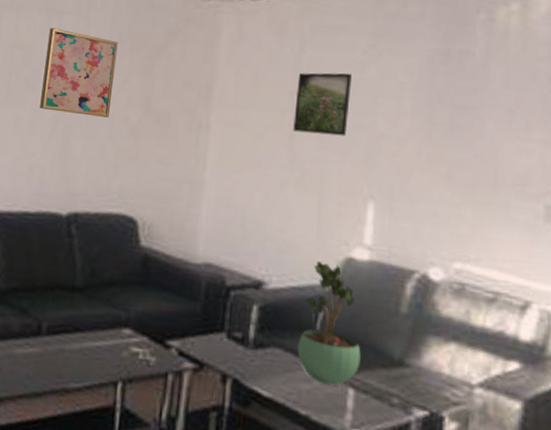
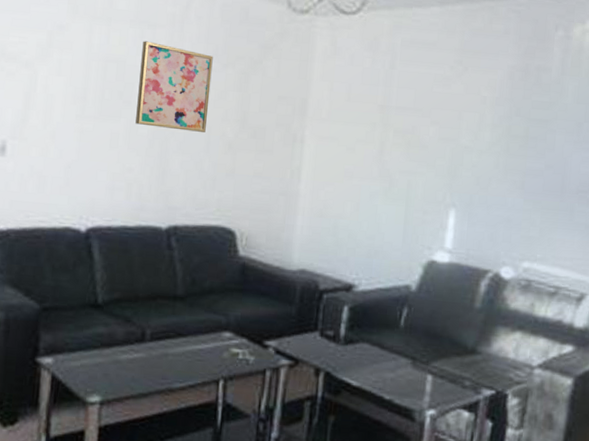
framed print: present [293,73,352,136] -> none [383,88,439,149]
potted plant: present [297,261,361,386] -> none [383,265,439,373]

